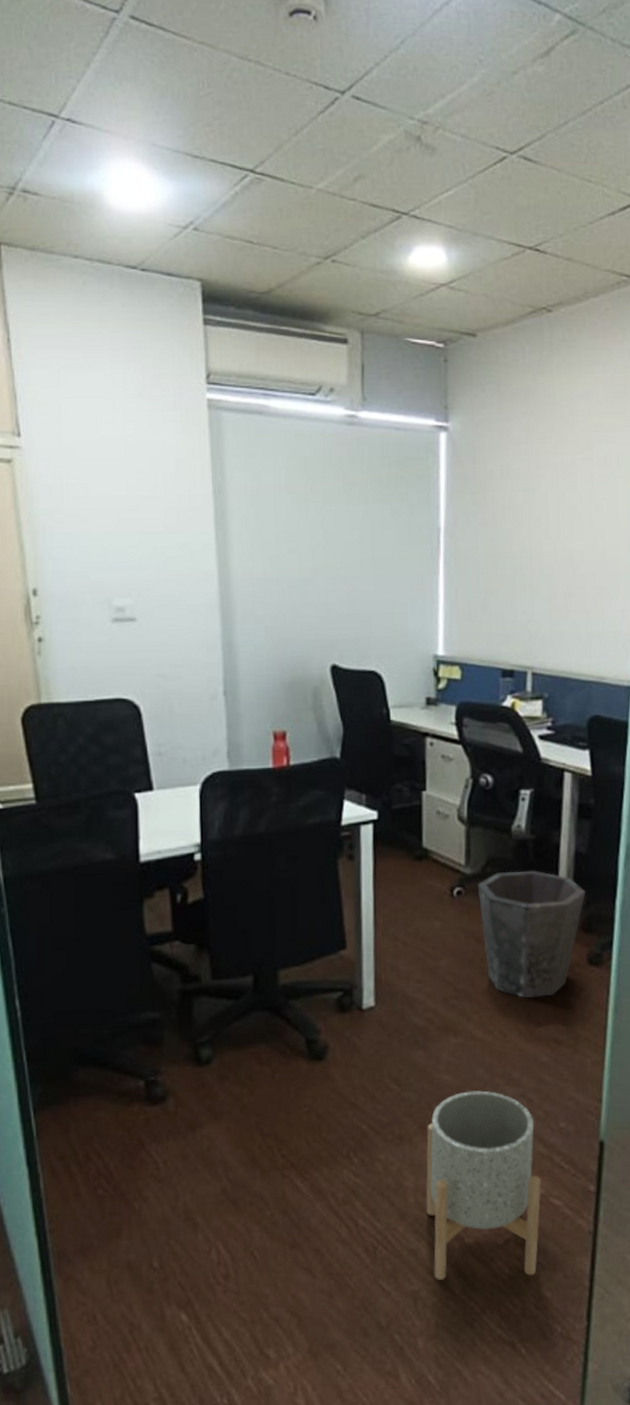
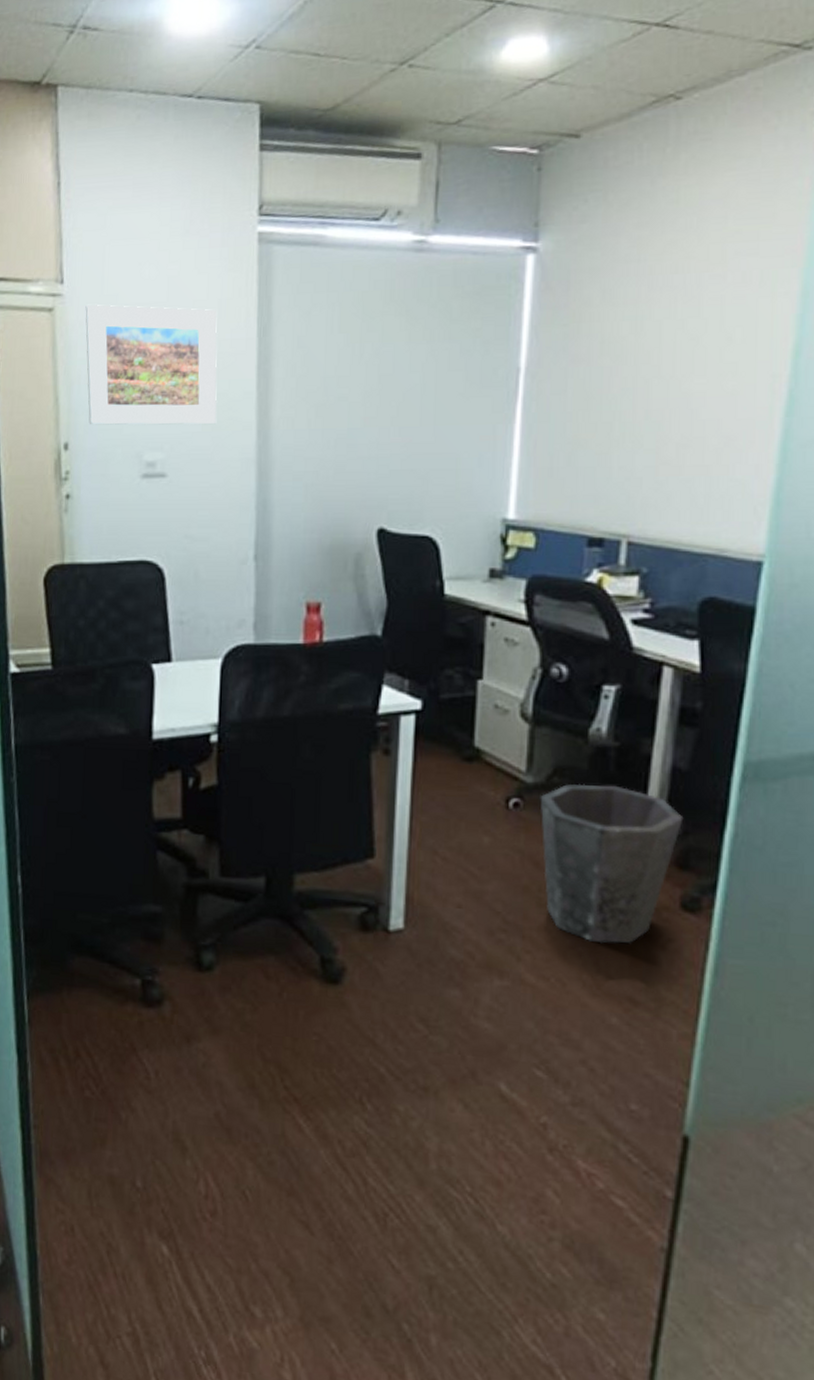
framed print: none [44,457,181,573] -> present [85,304,217,425]
planter: present [426,1090,541,1281] -> none [451,1046,600,1289]

